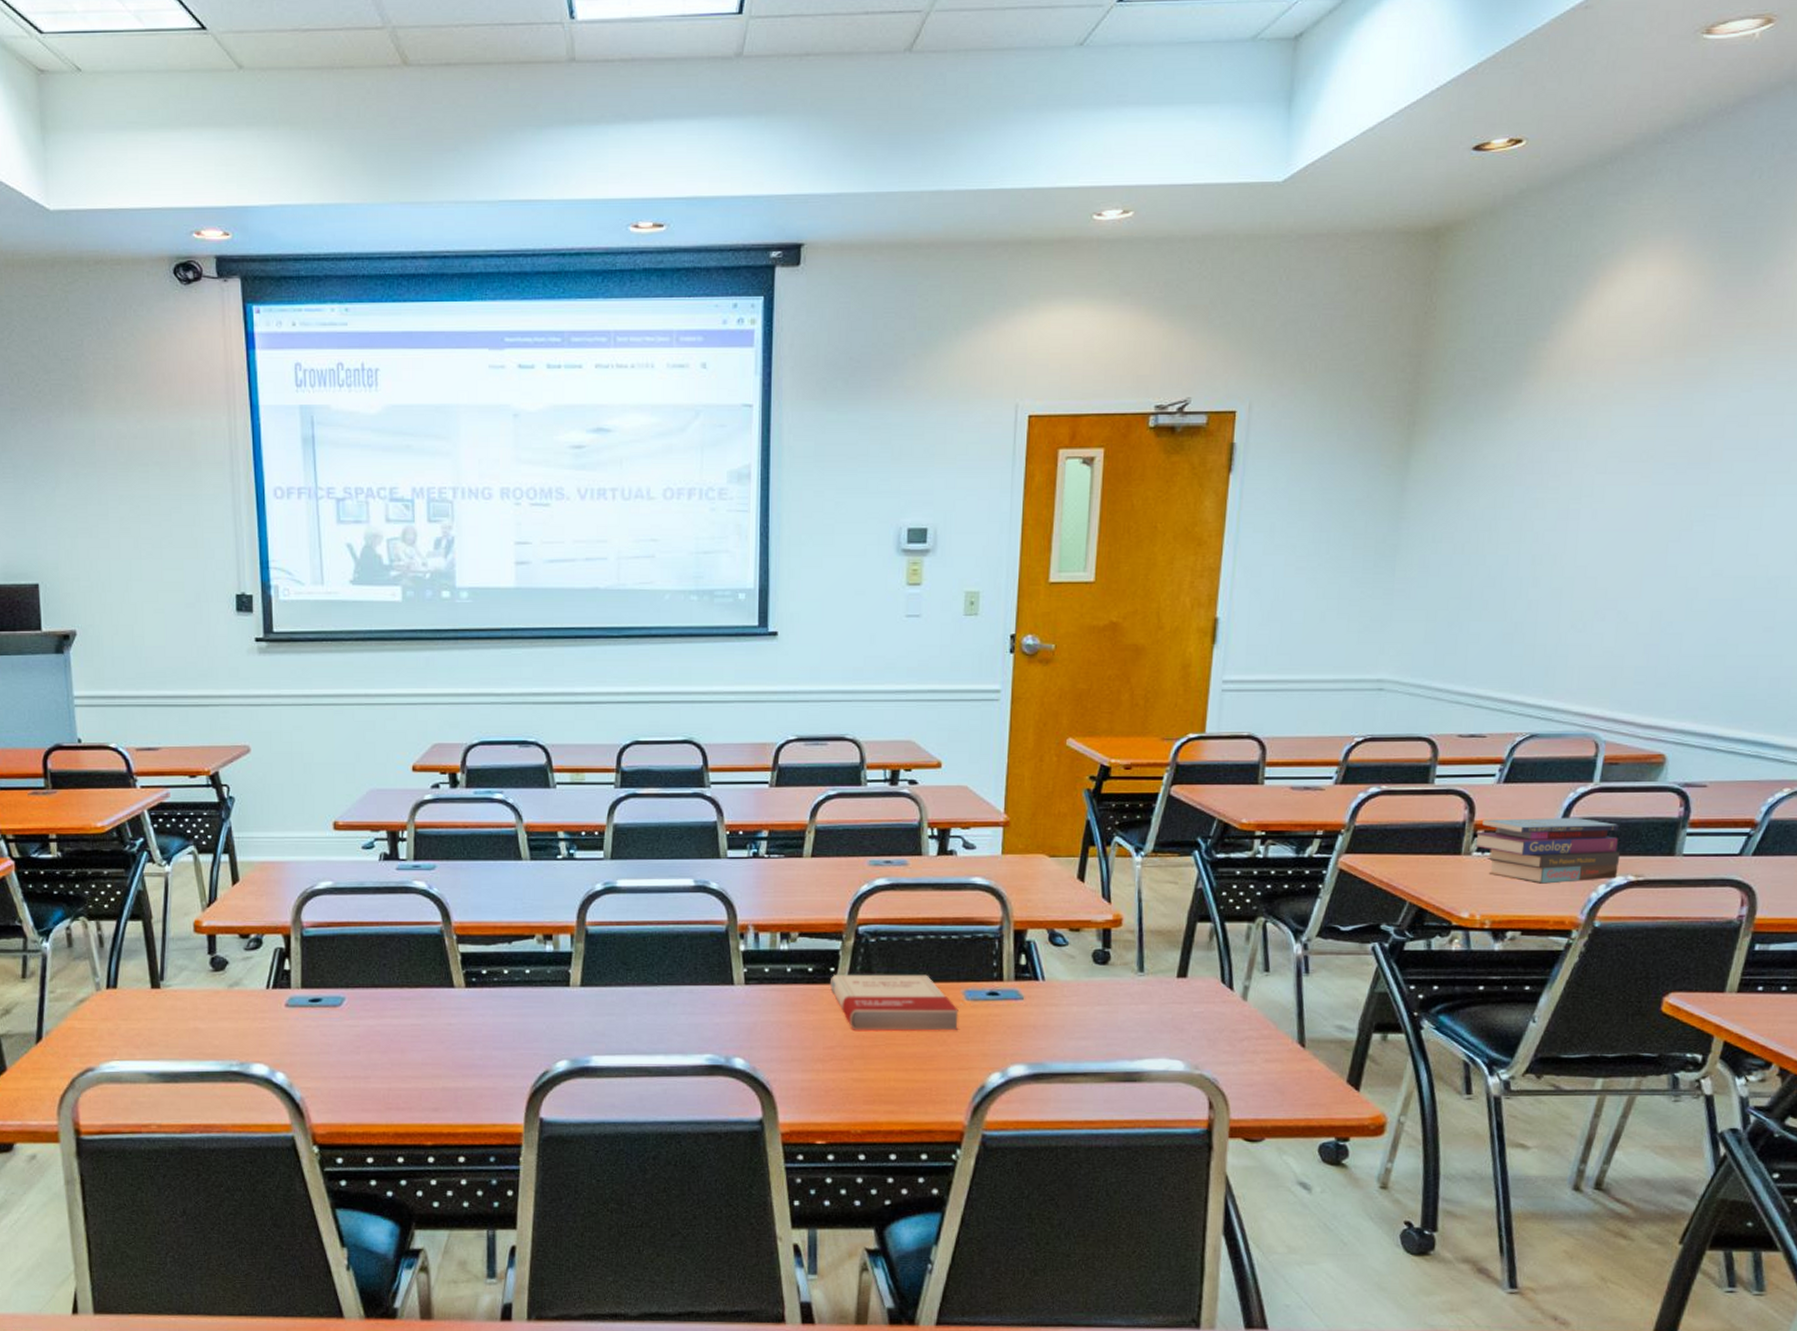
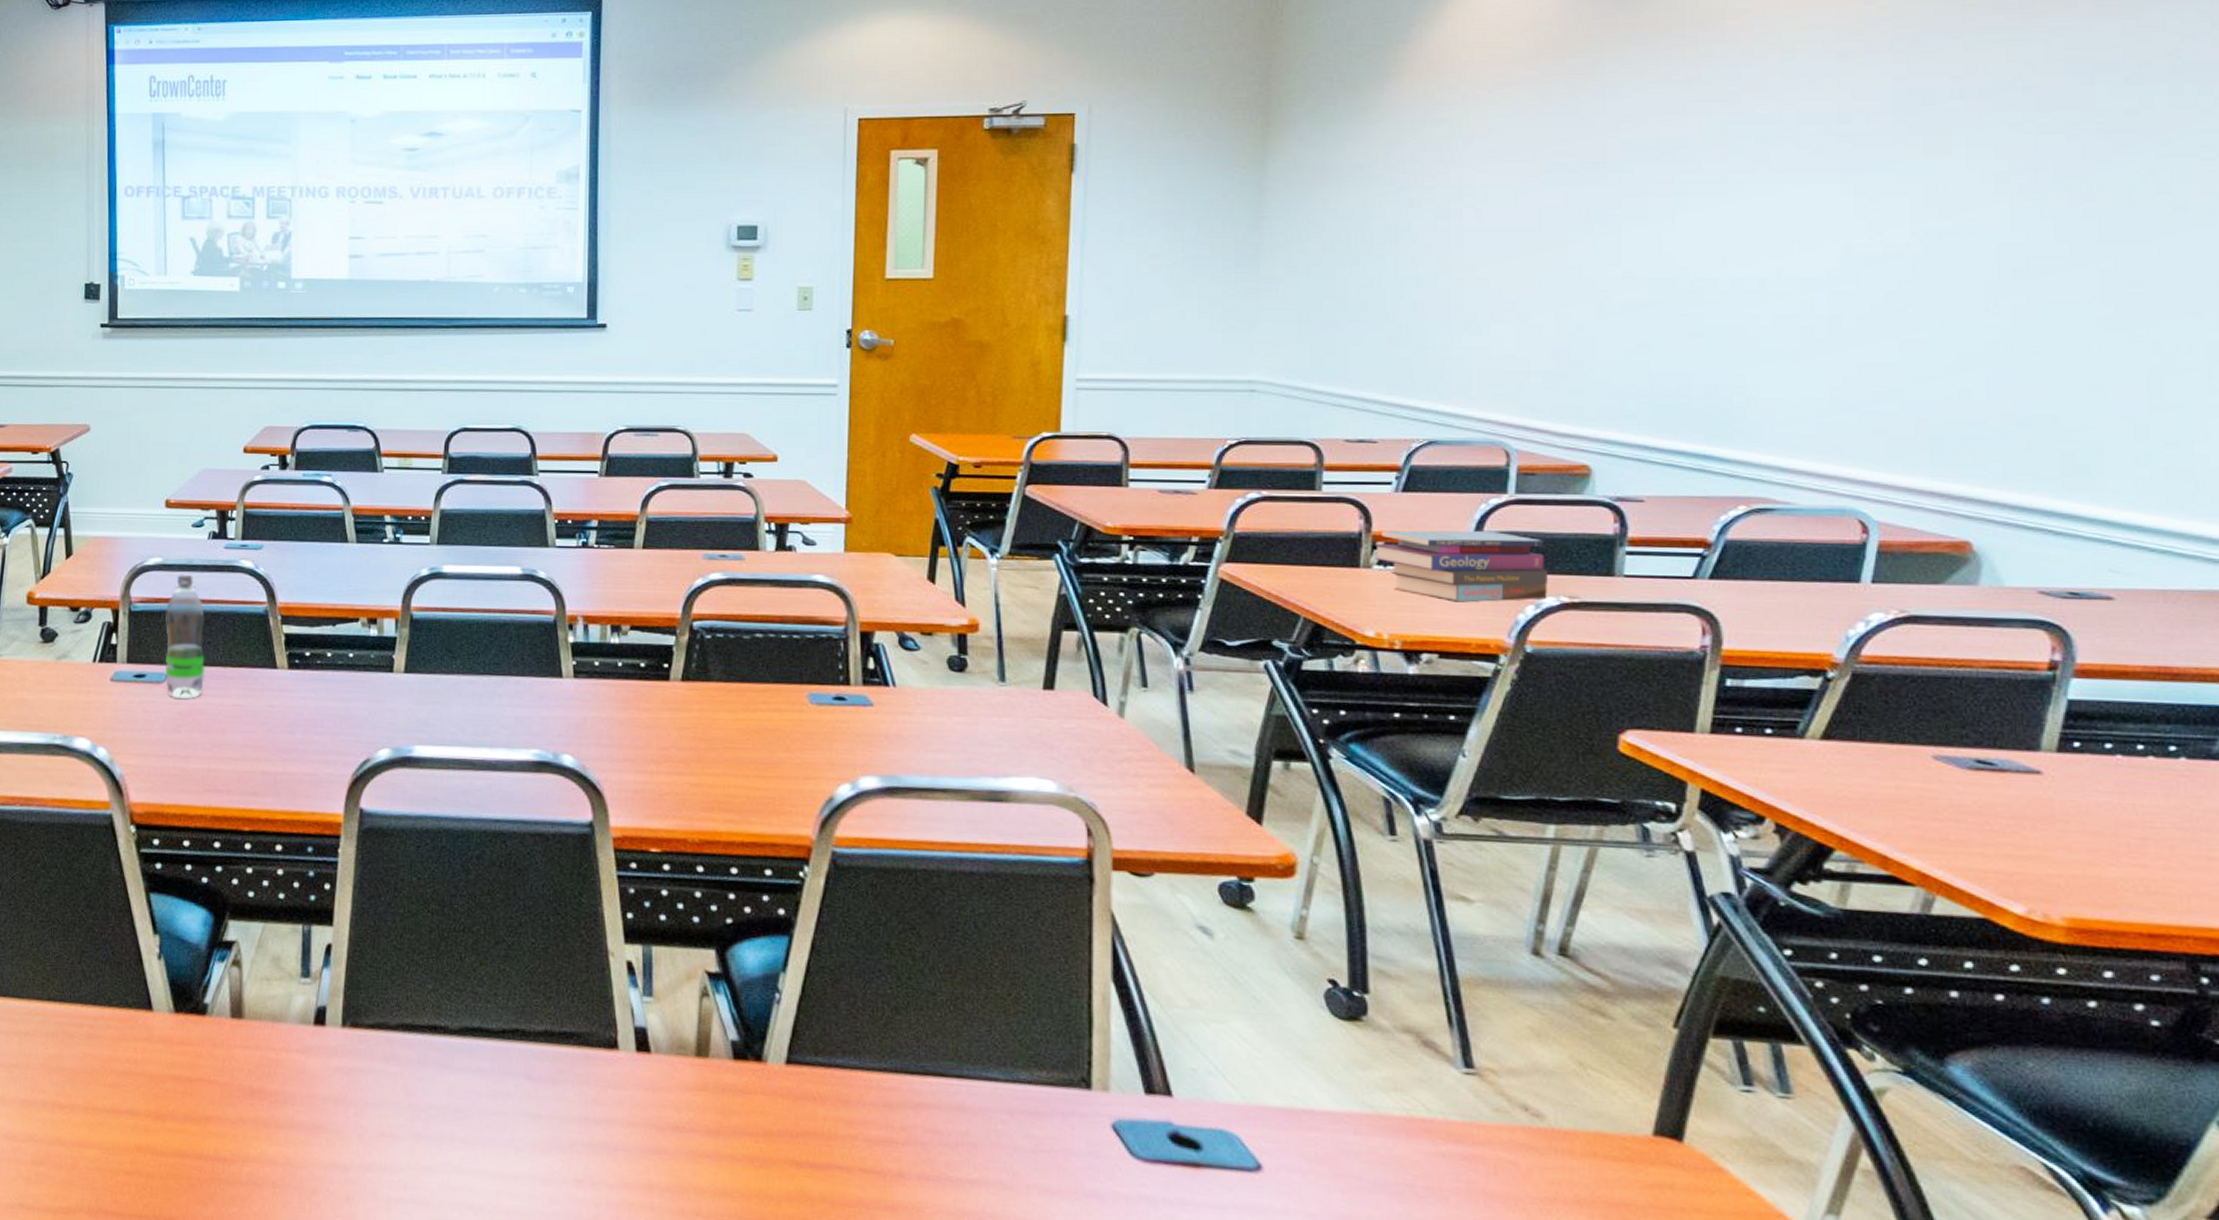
bottle: none [339,897,382,1022] -> present [165,574,206,700]
book: present [829,974,959,1031] -> none [663,670,802,737]

